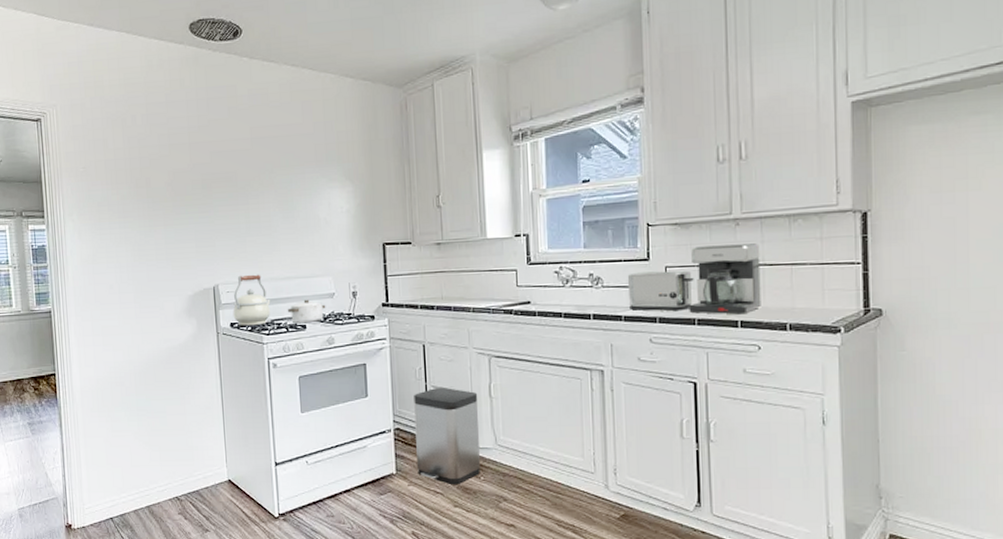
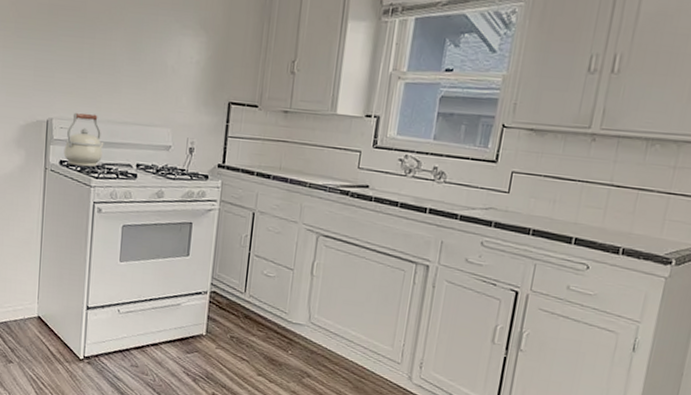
cooking pot: present [287,299,326,324] -> none [120,148,160,173]
pedal bin: present [414,387,480,484] -> none [227,257,300,355]
toaster: present [627,270,694,312] -> none [467,172,538,219]
coffee maker: present [689,243,761,315] -> none [526,156,612,232]

